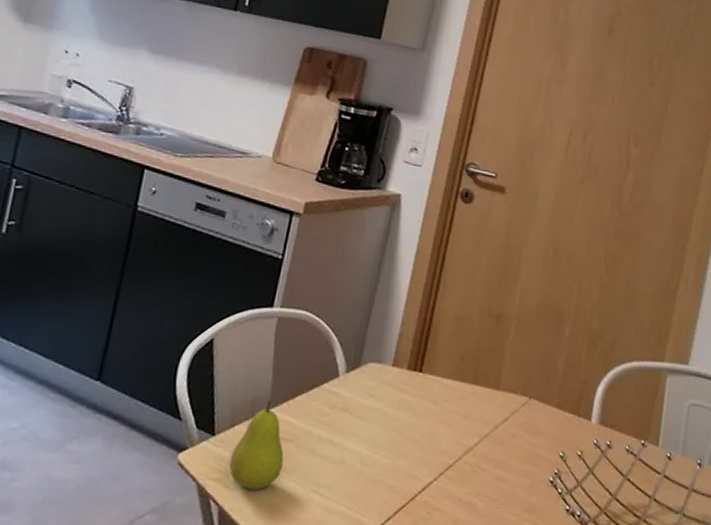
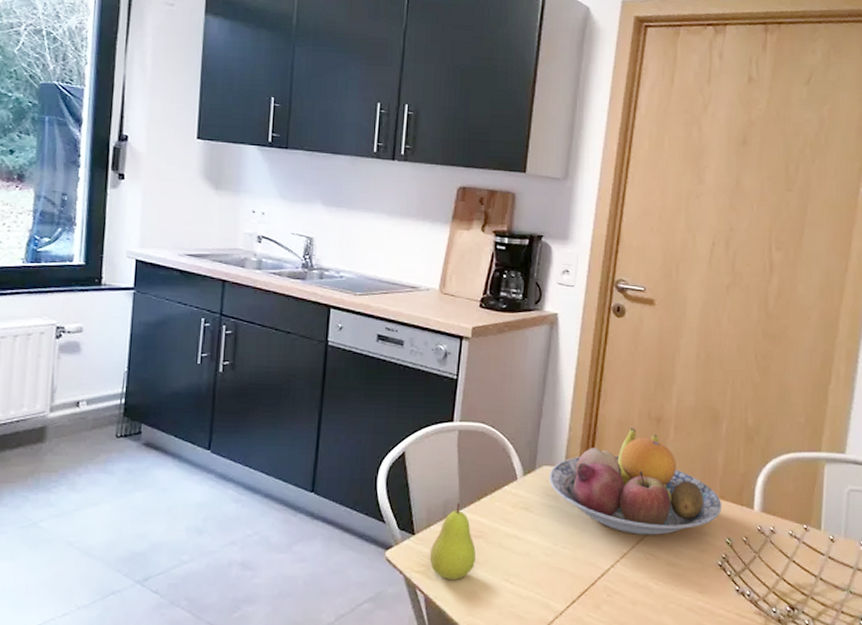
fruit bowl: none [374,325,559,446] -> present [549,427,723,535]

